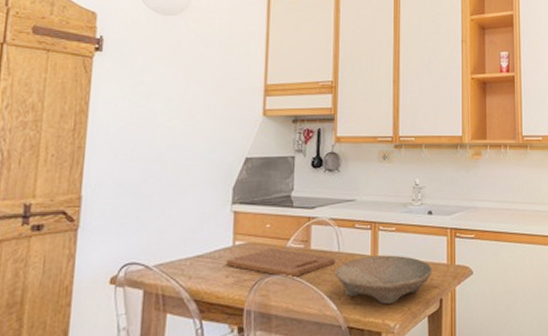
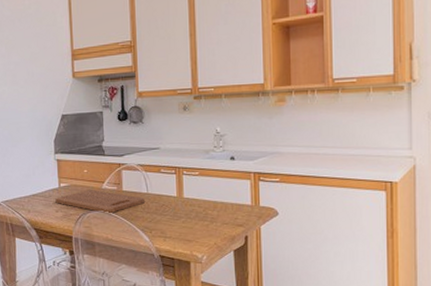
bowl: present [334,255,433,305] -> none [145,196,237,239]

